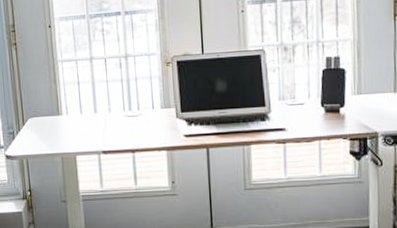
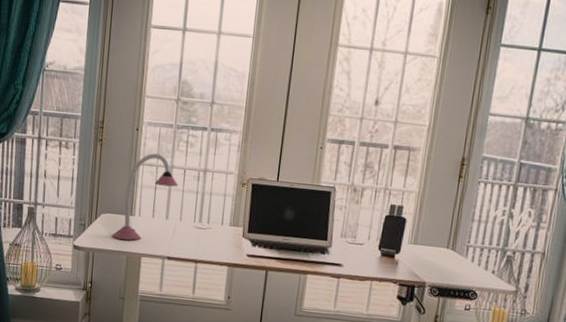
desk lamp: none [42,47,101,141] -> present [111,153,178,241]

